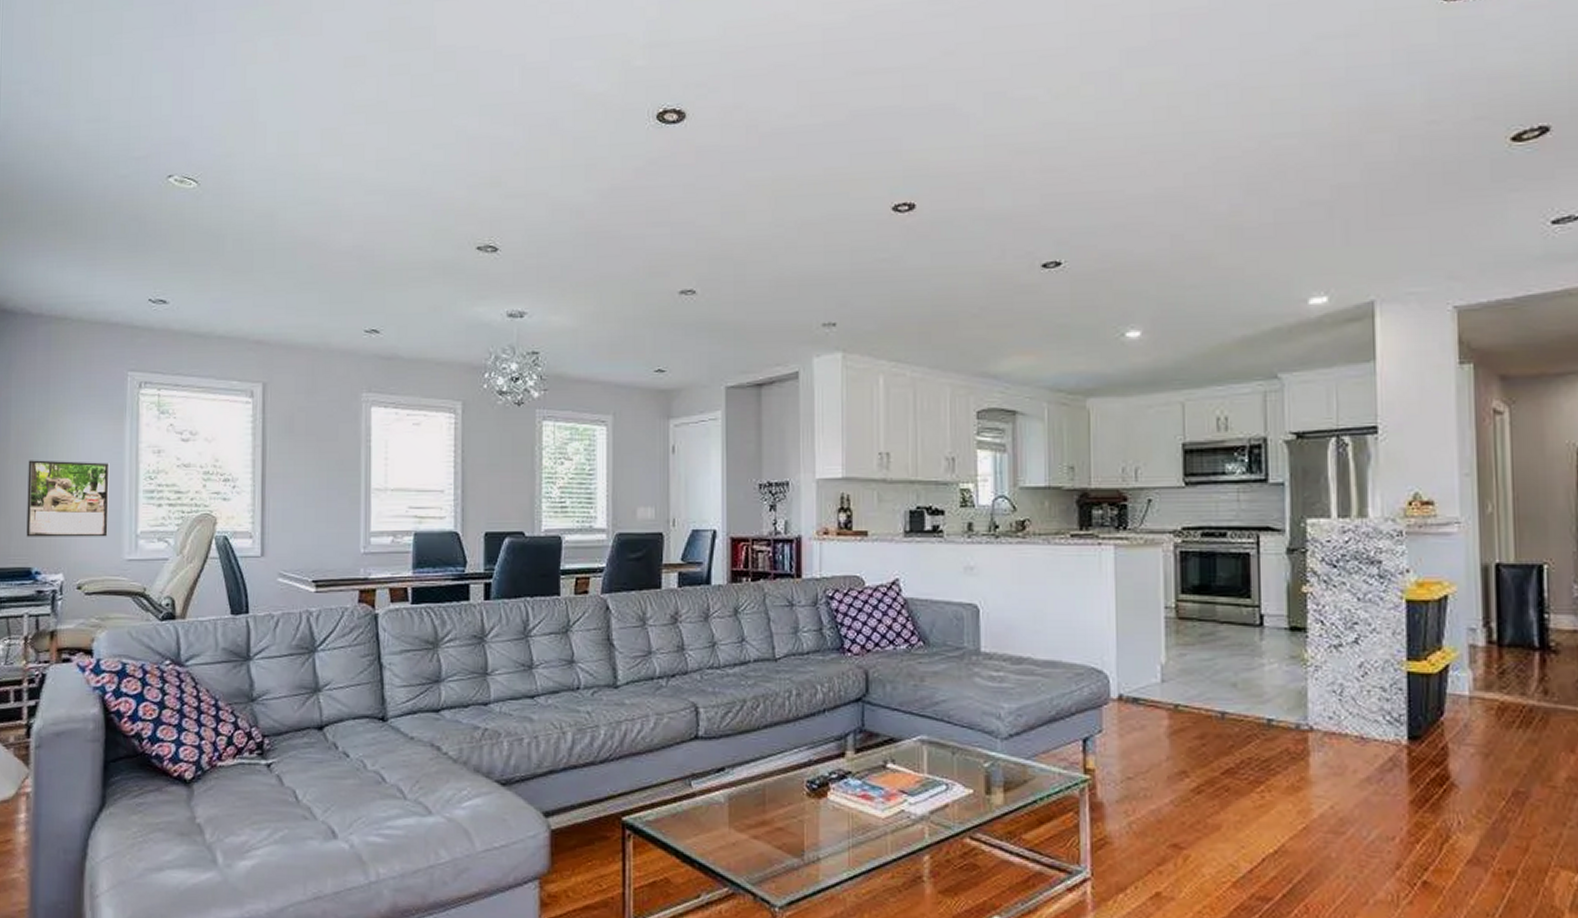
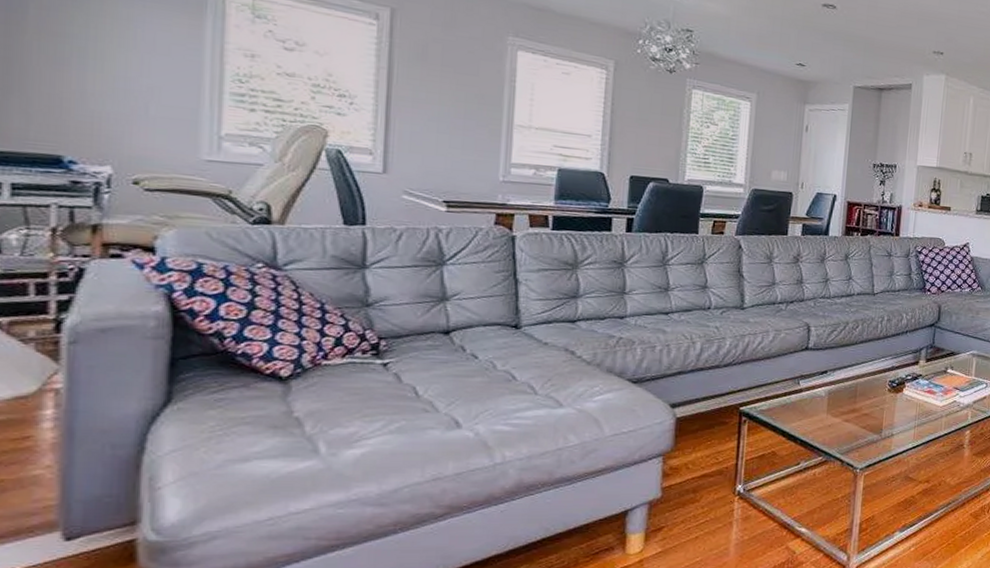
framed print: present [26,460,110,537] -> none [54,39,182,135]

